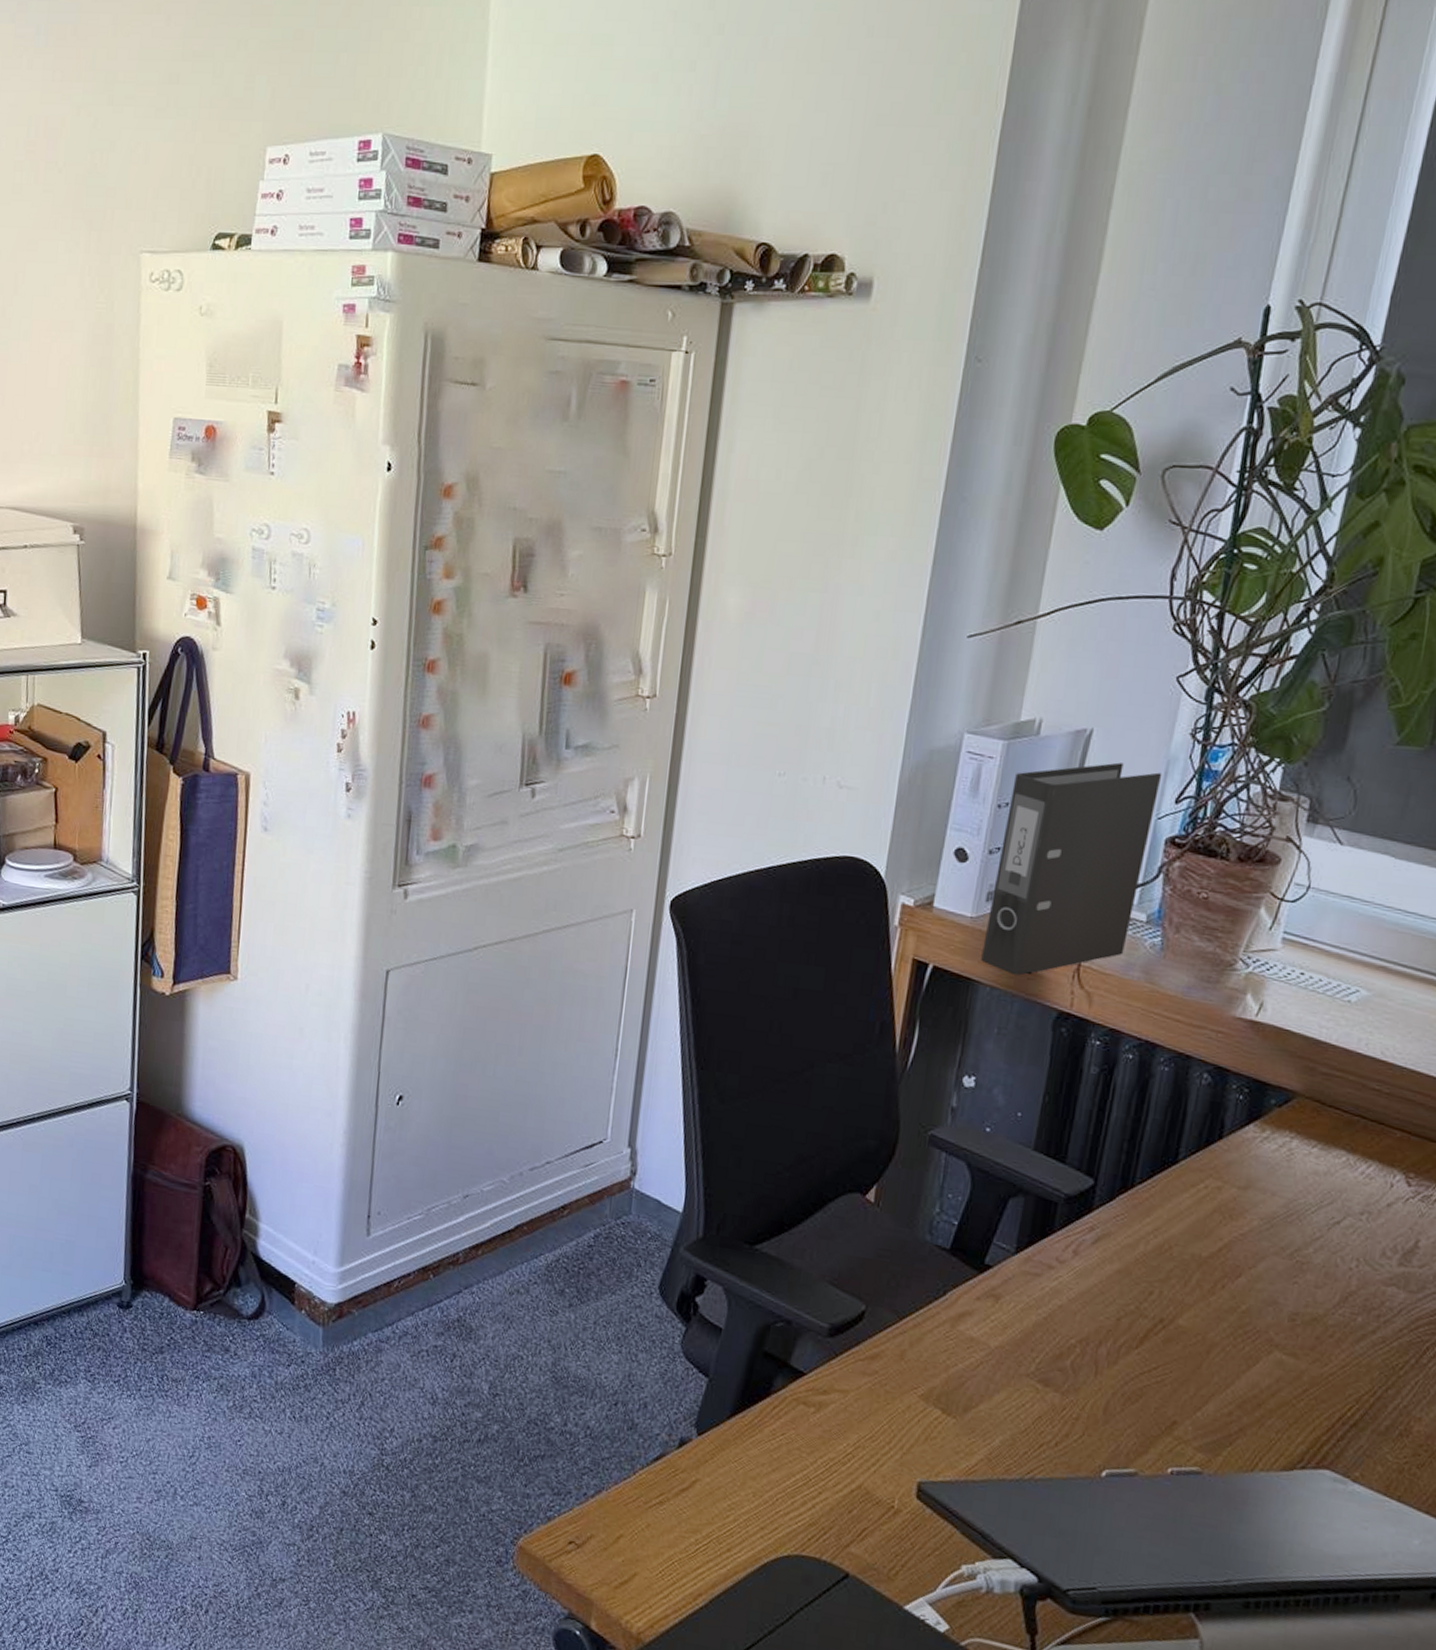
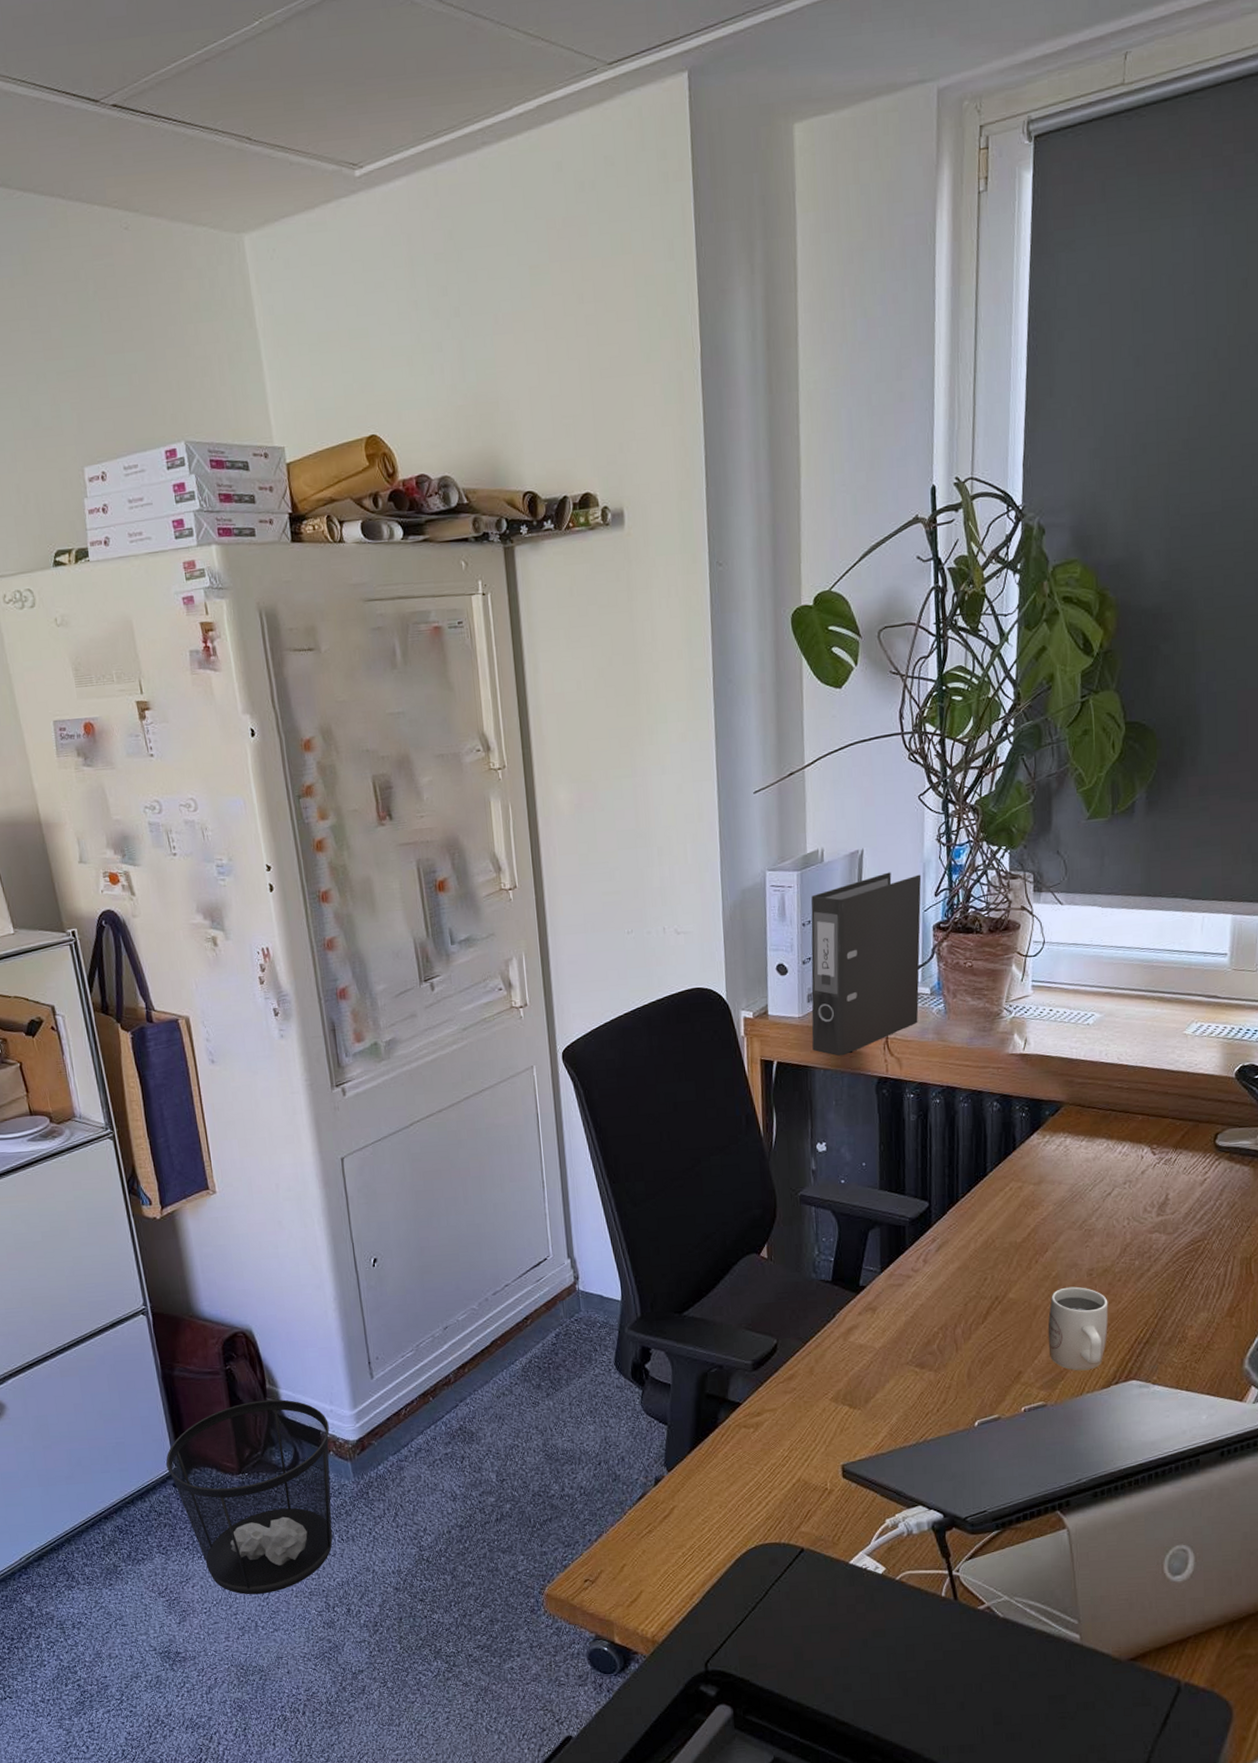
waste bin: none [115,1229,307,1459] -> present [166,1399,333,1595]
mug: none [1218,1328,1311,1443] -> present [1047,1286,1109,1371]

